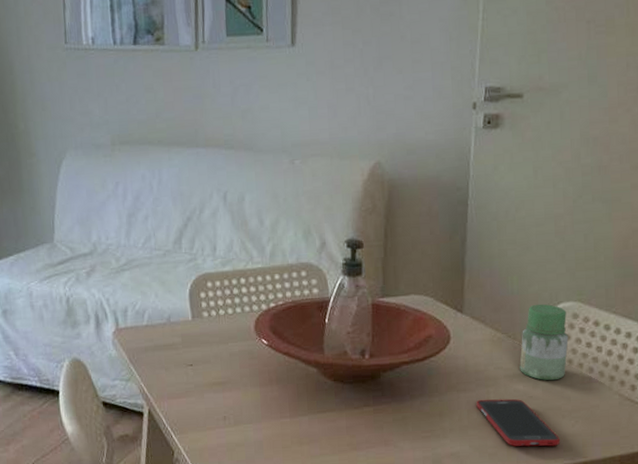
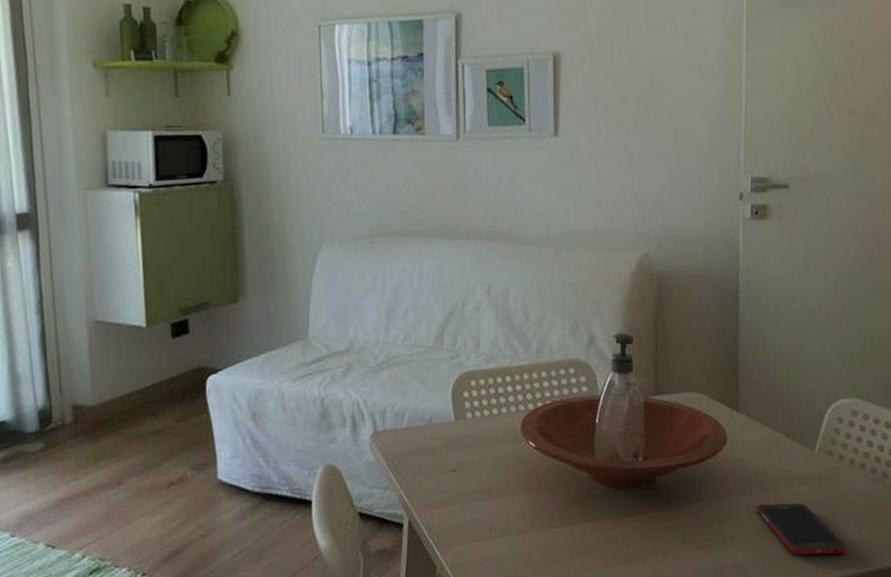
jar: present [519,303,569,381] -> none [800,400,849,483]

